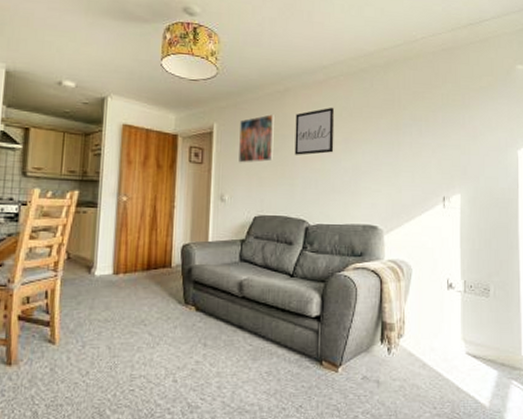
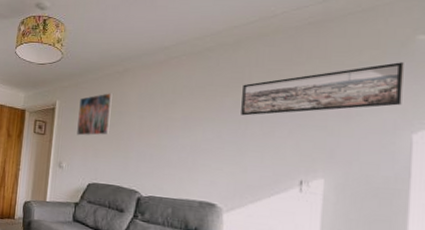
wall art: present [294,107,335,155] -> none [130,85,175,131]
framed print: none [394,88,510,137] -> present [241,62,404,116]

